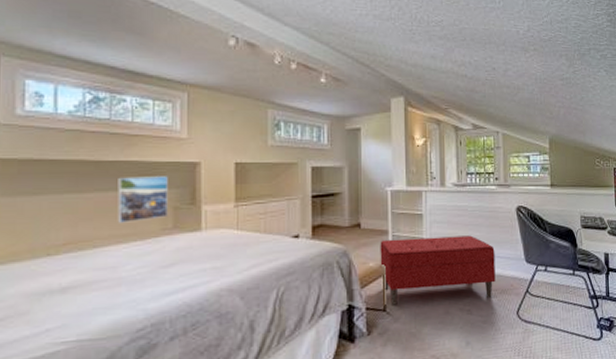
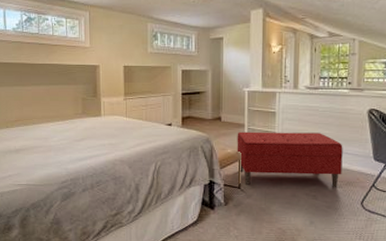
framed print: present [117,176,168,223] -> none [46,75,78,108]

